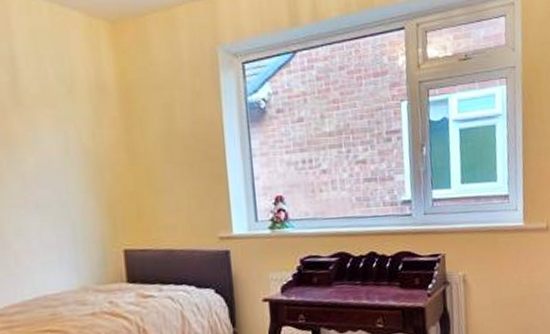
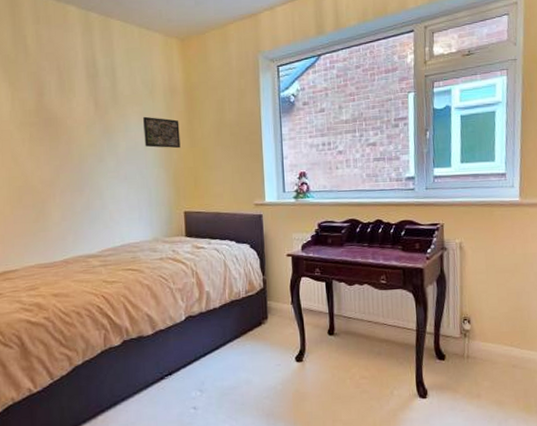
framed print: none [58,123,116,167] -> present [142,116,181,149]

